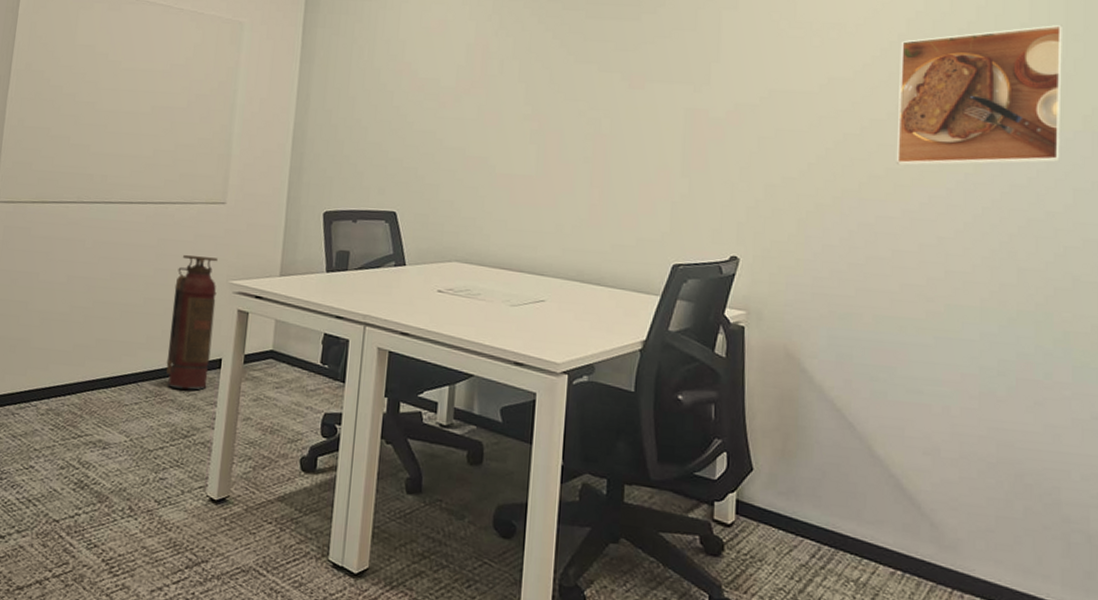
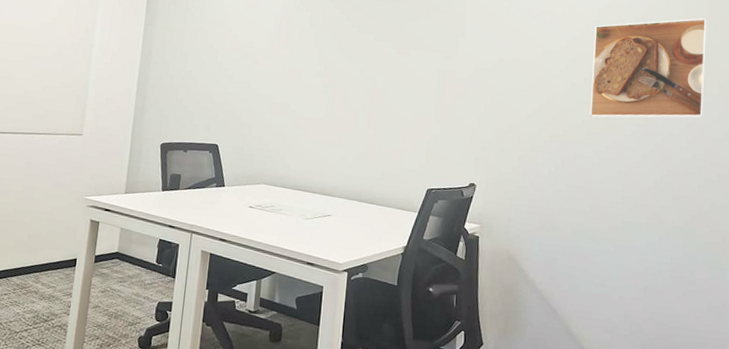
fire extinguisher: present [166,255,218,390] -> none [31,176,75,284]

